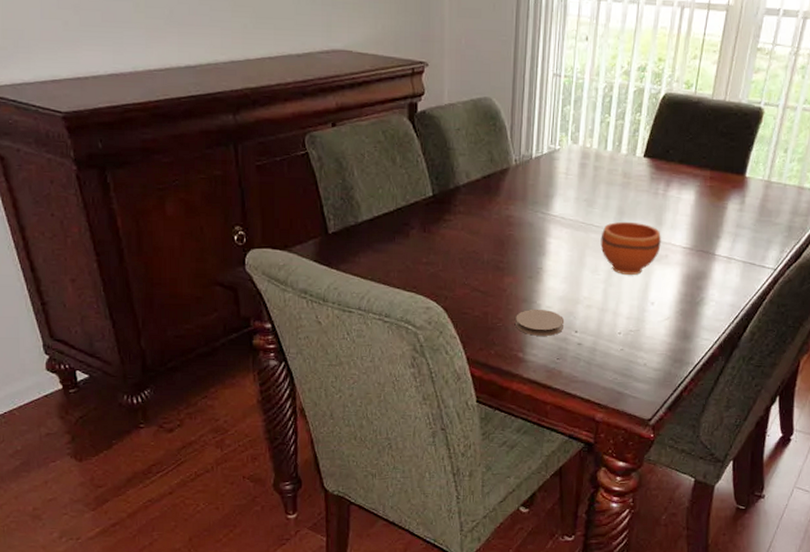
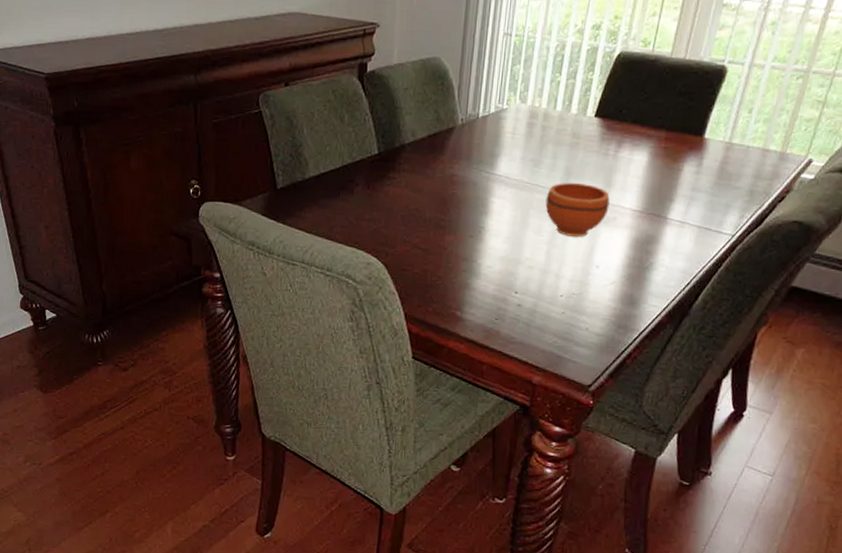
coaster: present [516,309,565,336] -> none [455,268,505,296]

